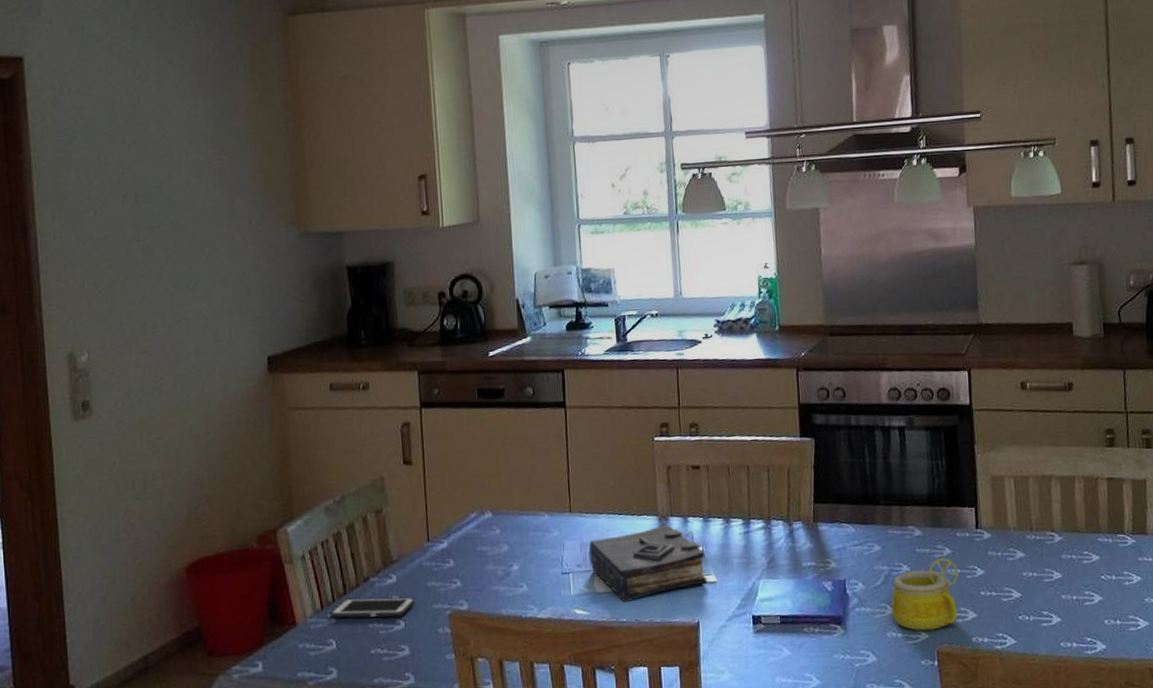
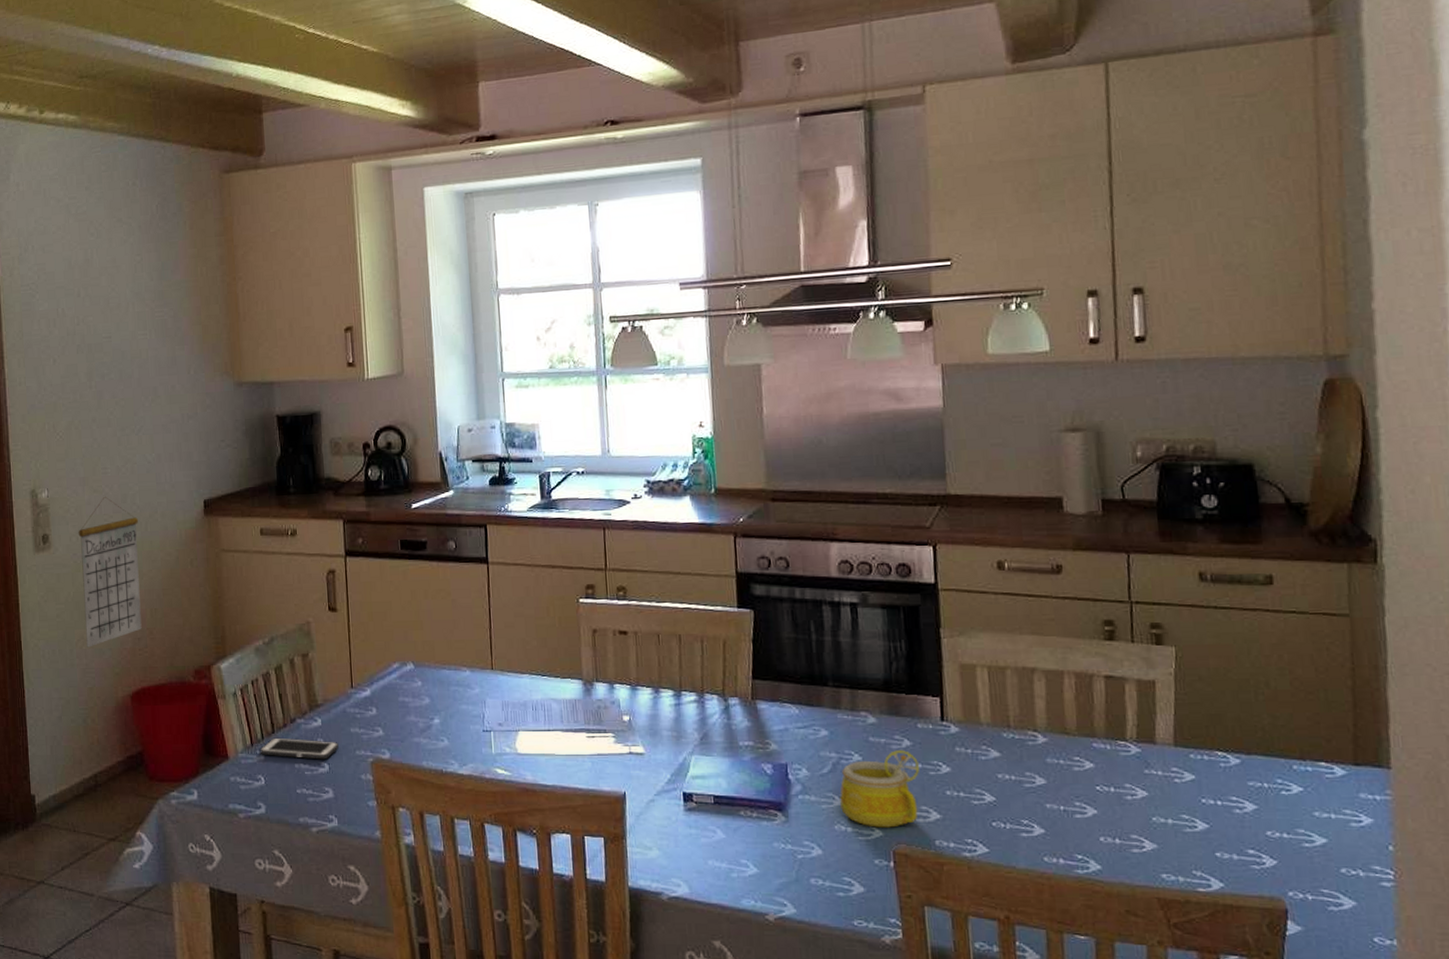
calendar: none [124,356,199,520] -> present [78,496,142,648]
book: present [588,525,708,603] -> none [510,690,635,767]

